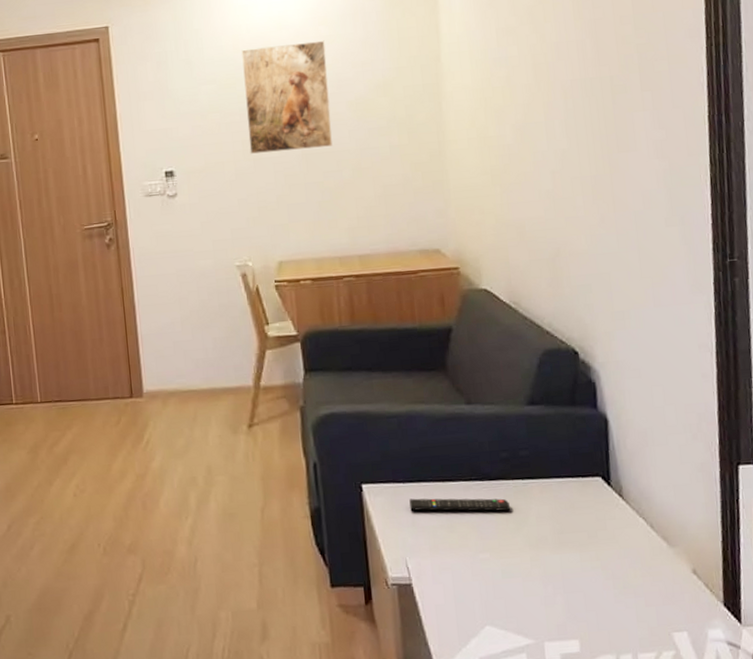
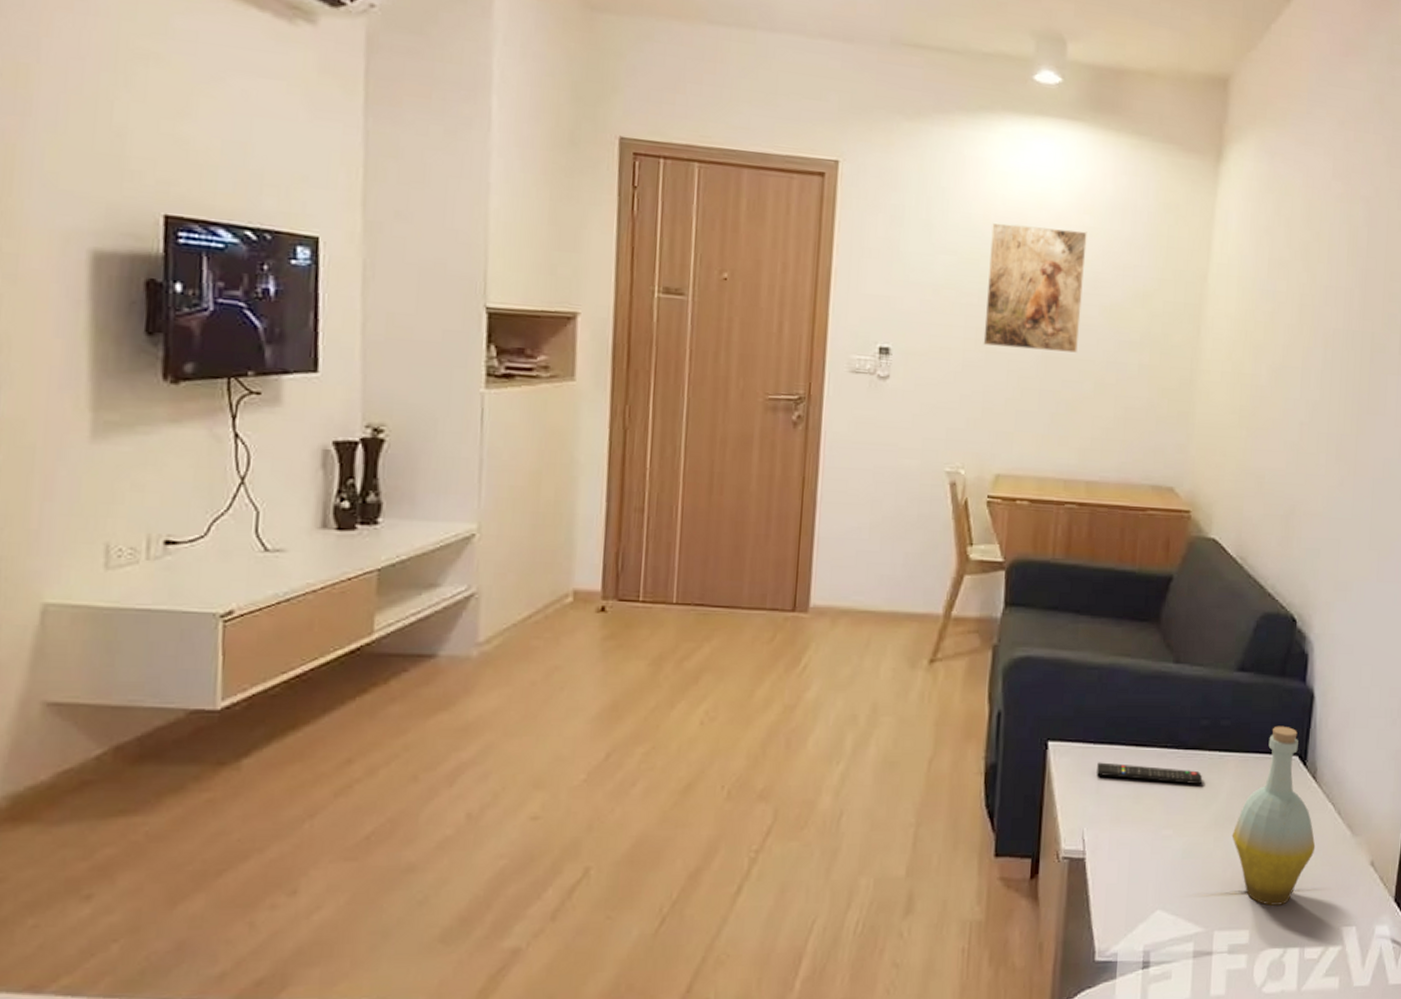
bottle: none [547,450,633,617] -> present [1232,726,1316,906]

